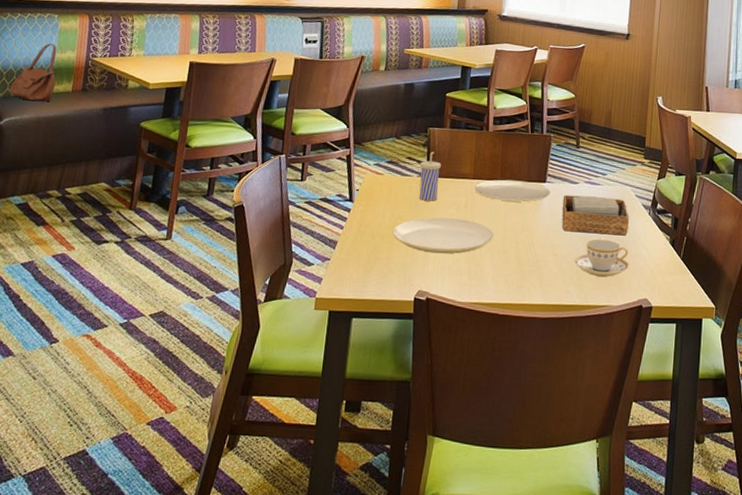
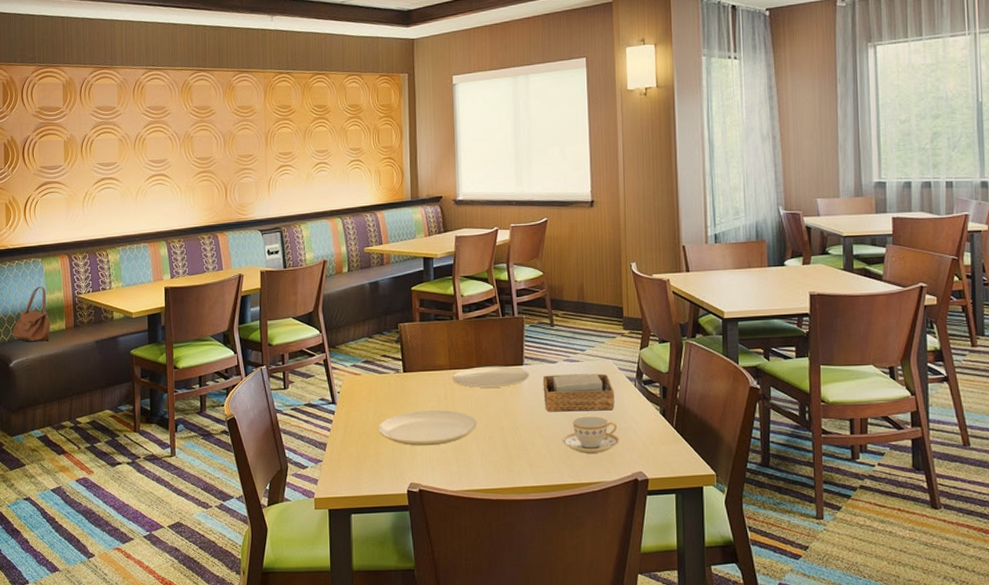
beverage cup: present [419,151,441,201] -> none [395,346,417,396]

